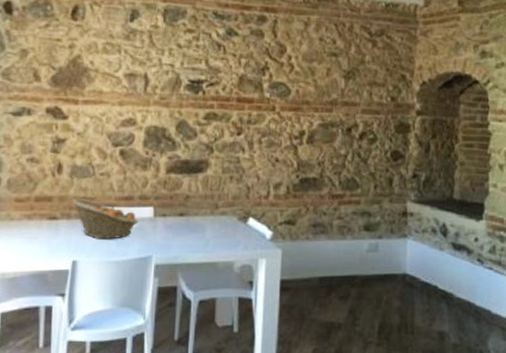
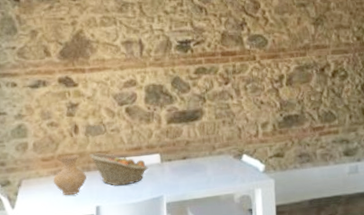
vase: none [25,198,65,245] -> present [53,154,86,196]

